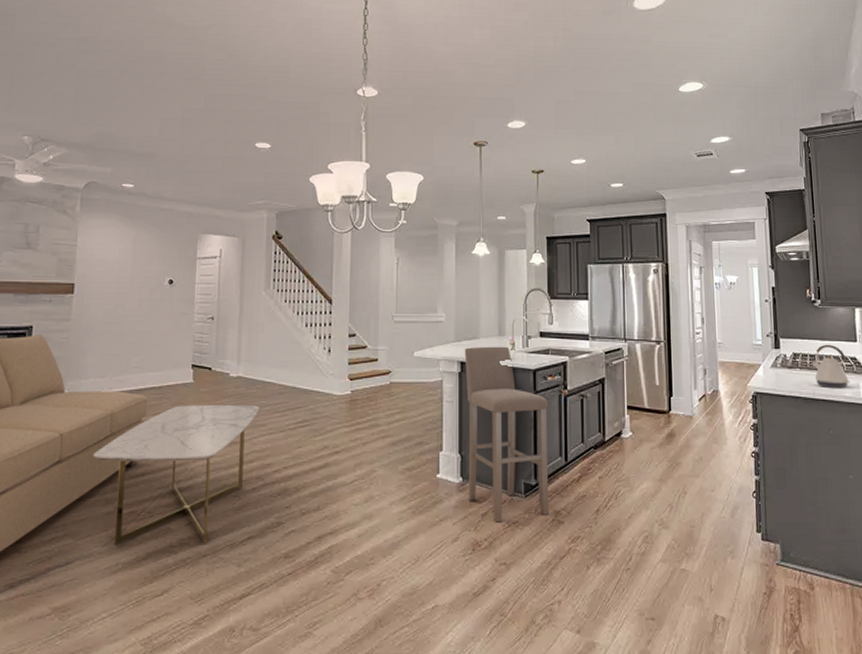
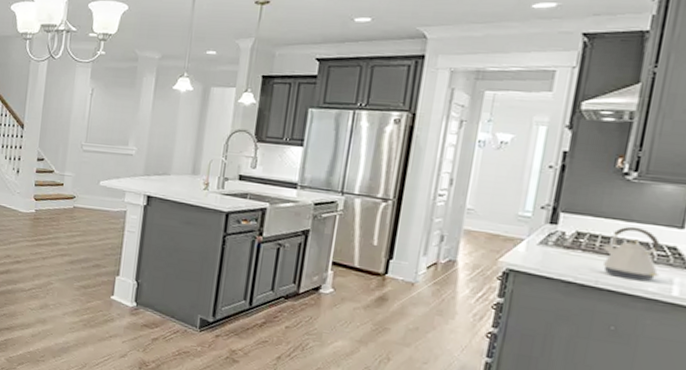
bar stool: present [464,346,549,523] -> none [140,182,238,352]

